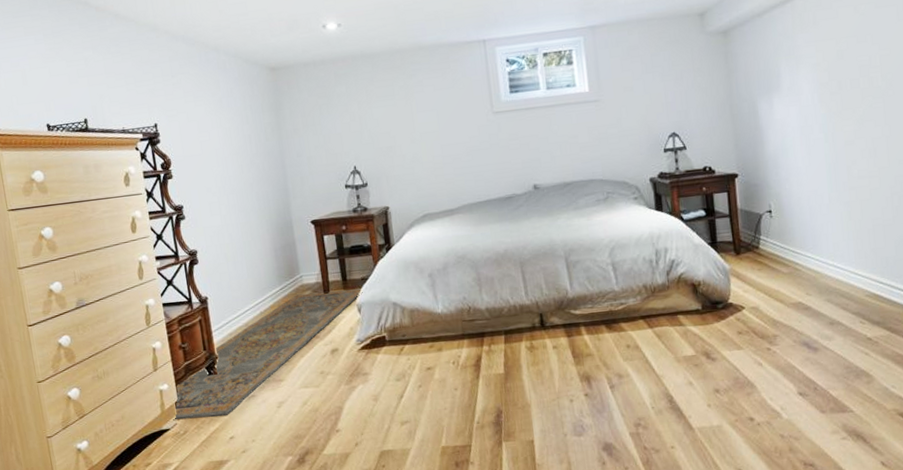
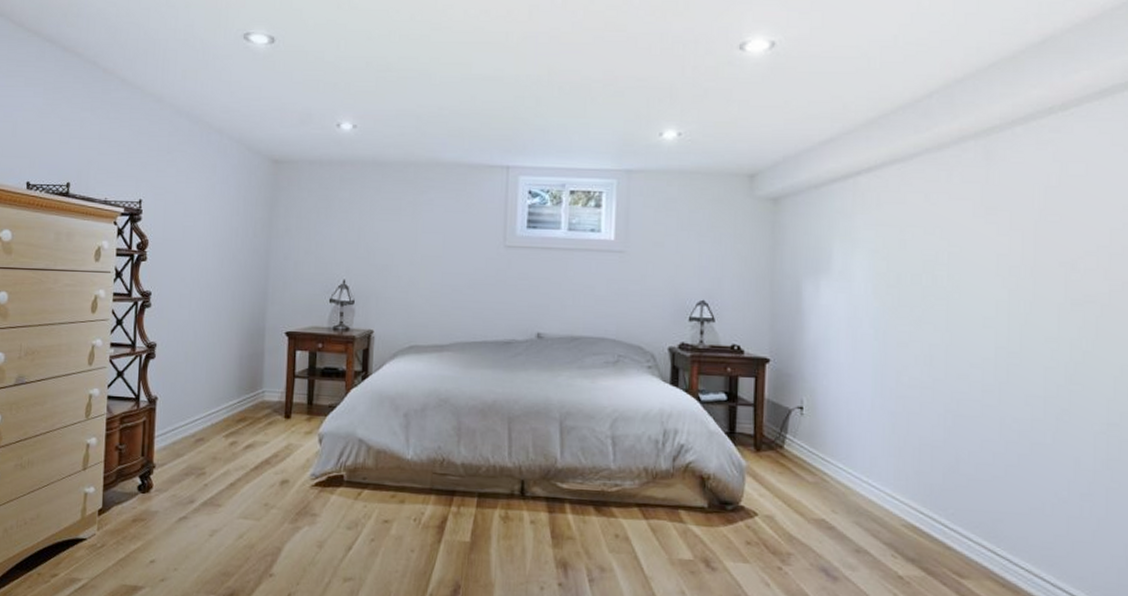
rug: present [173,289,363,420] -> none [92,411,328,536]

